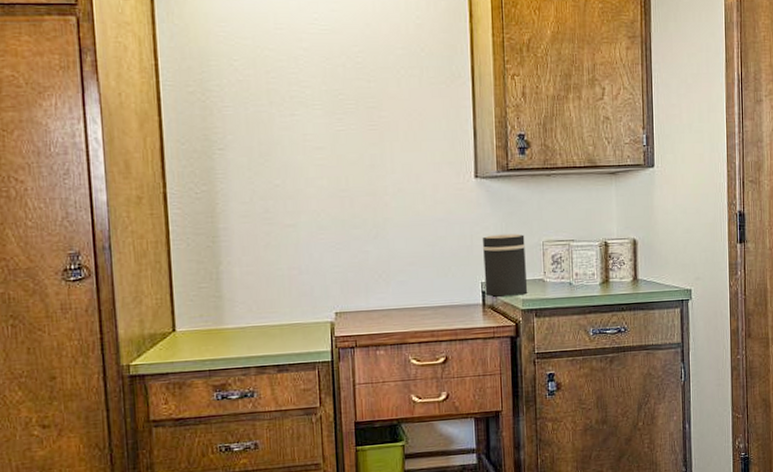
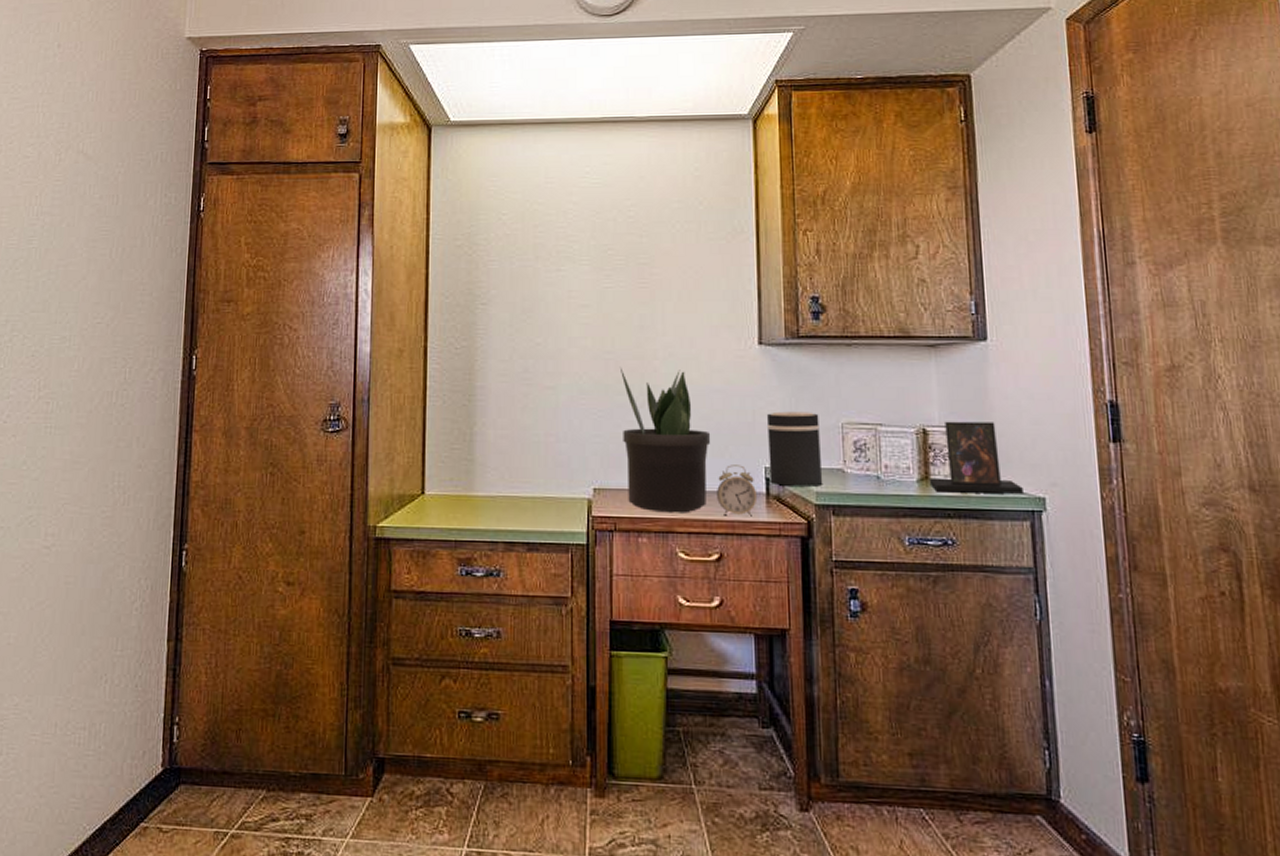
planter: none [355,203,436,328] -> present [621,368,711,513]
alarm clock: none [442,282,476,326] -> present [717,465,758,517]
photo frame: none [608,233,676,292] -> present [929,421,1023,494]

